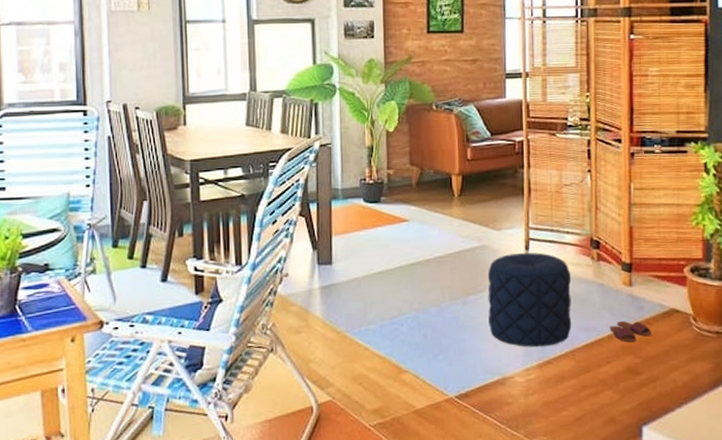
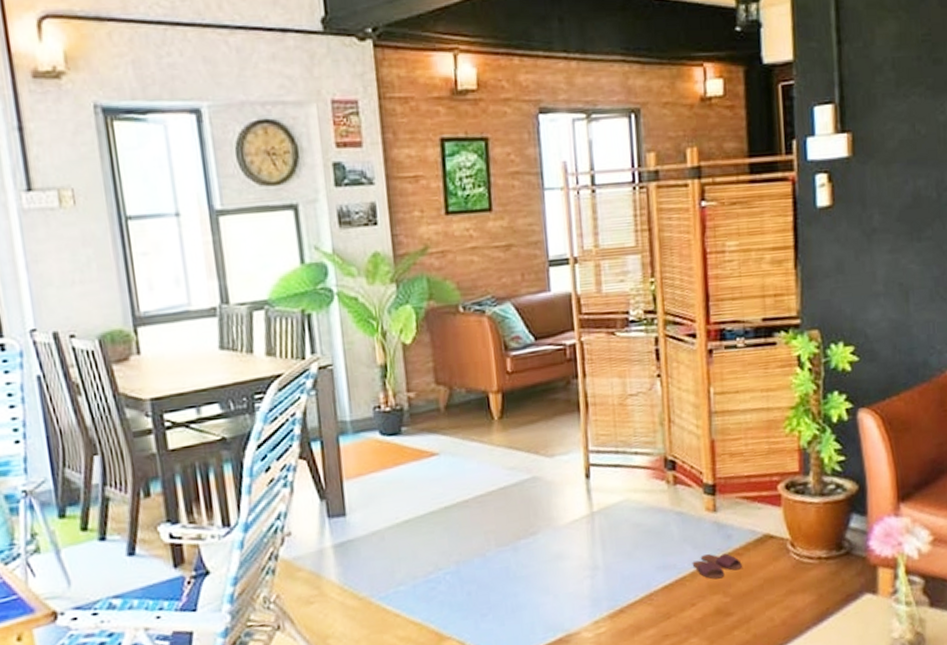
pouf: present [487,252,572,347] -> none [541,480,647,596]

